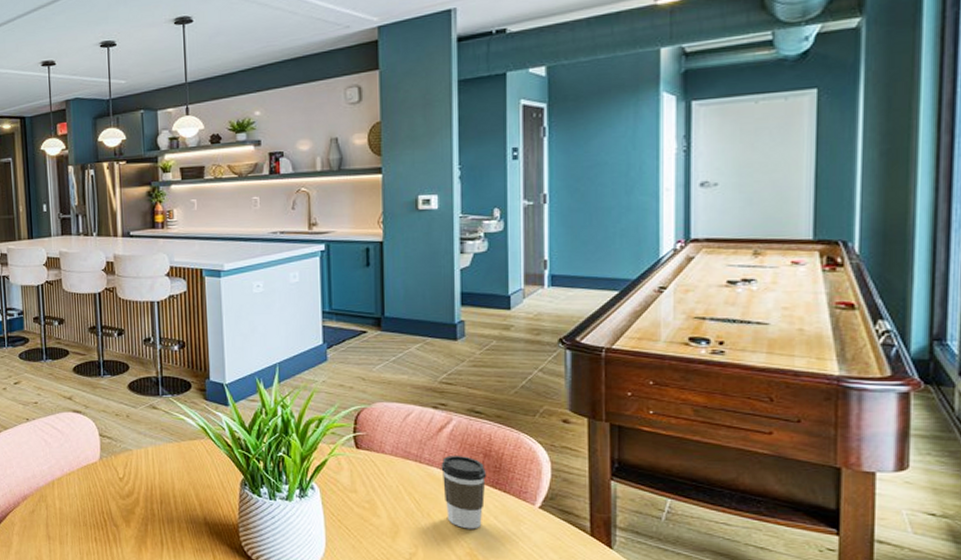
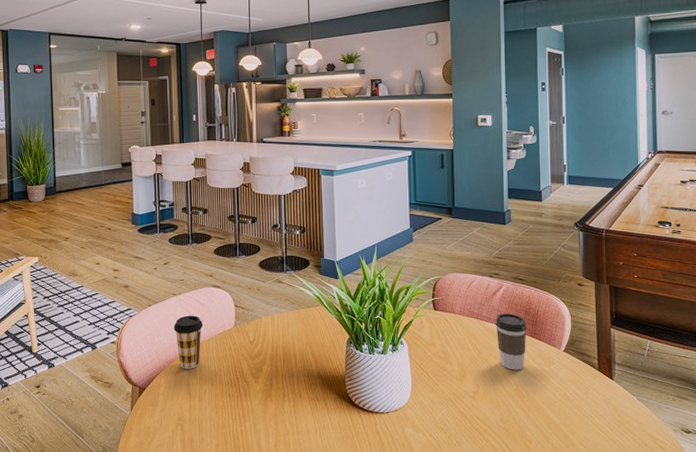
coffee cup: none [27,444,63,507] -> present [173,315,203,369]

